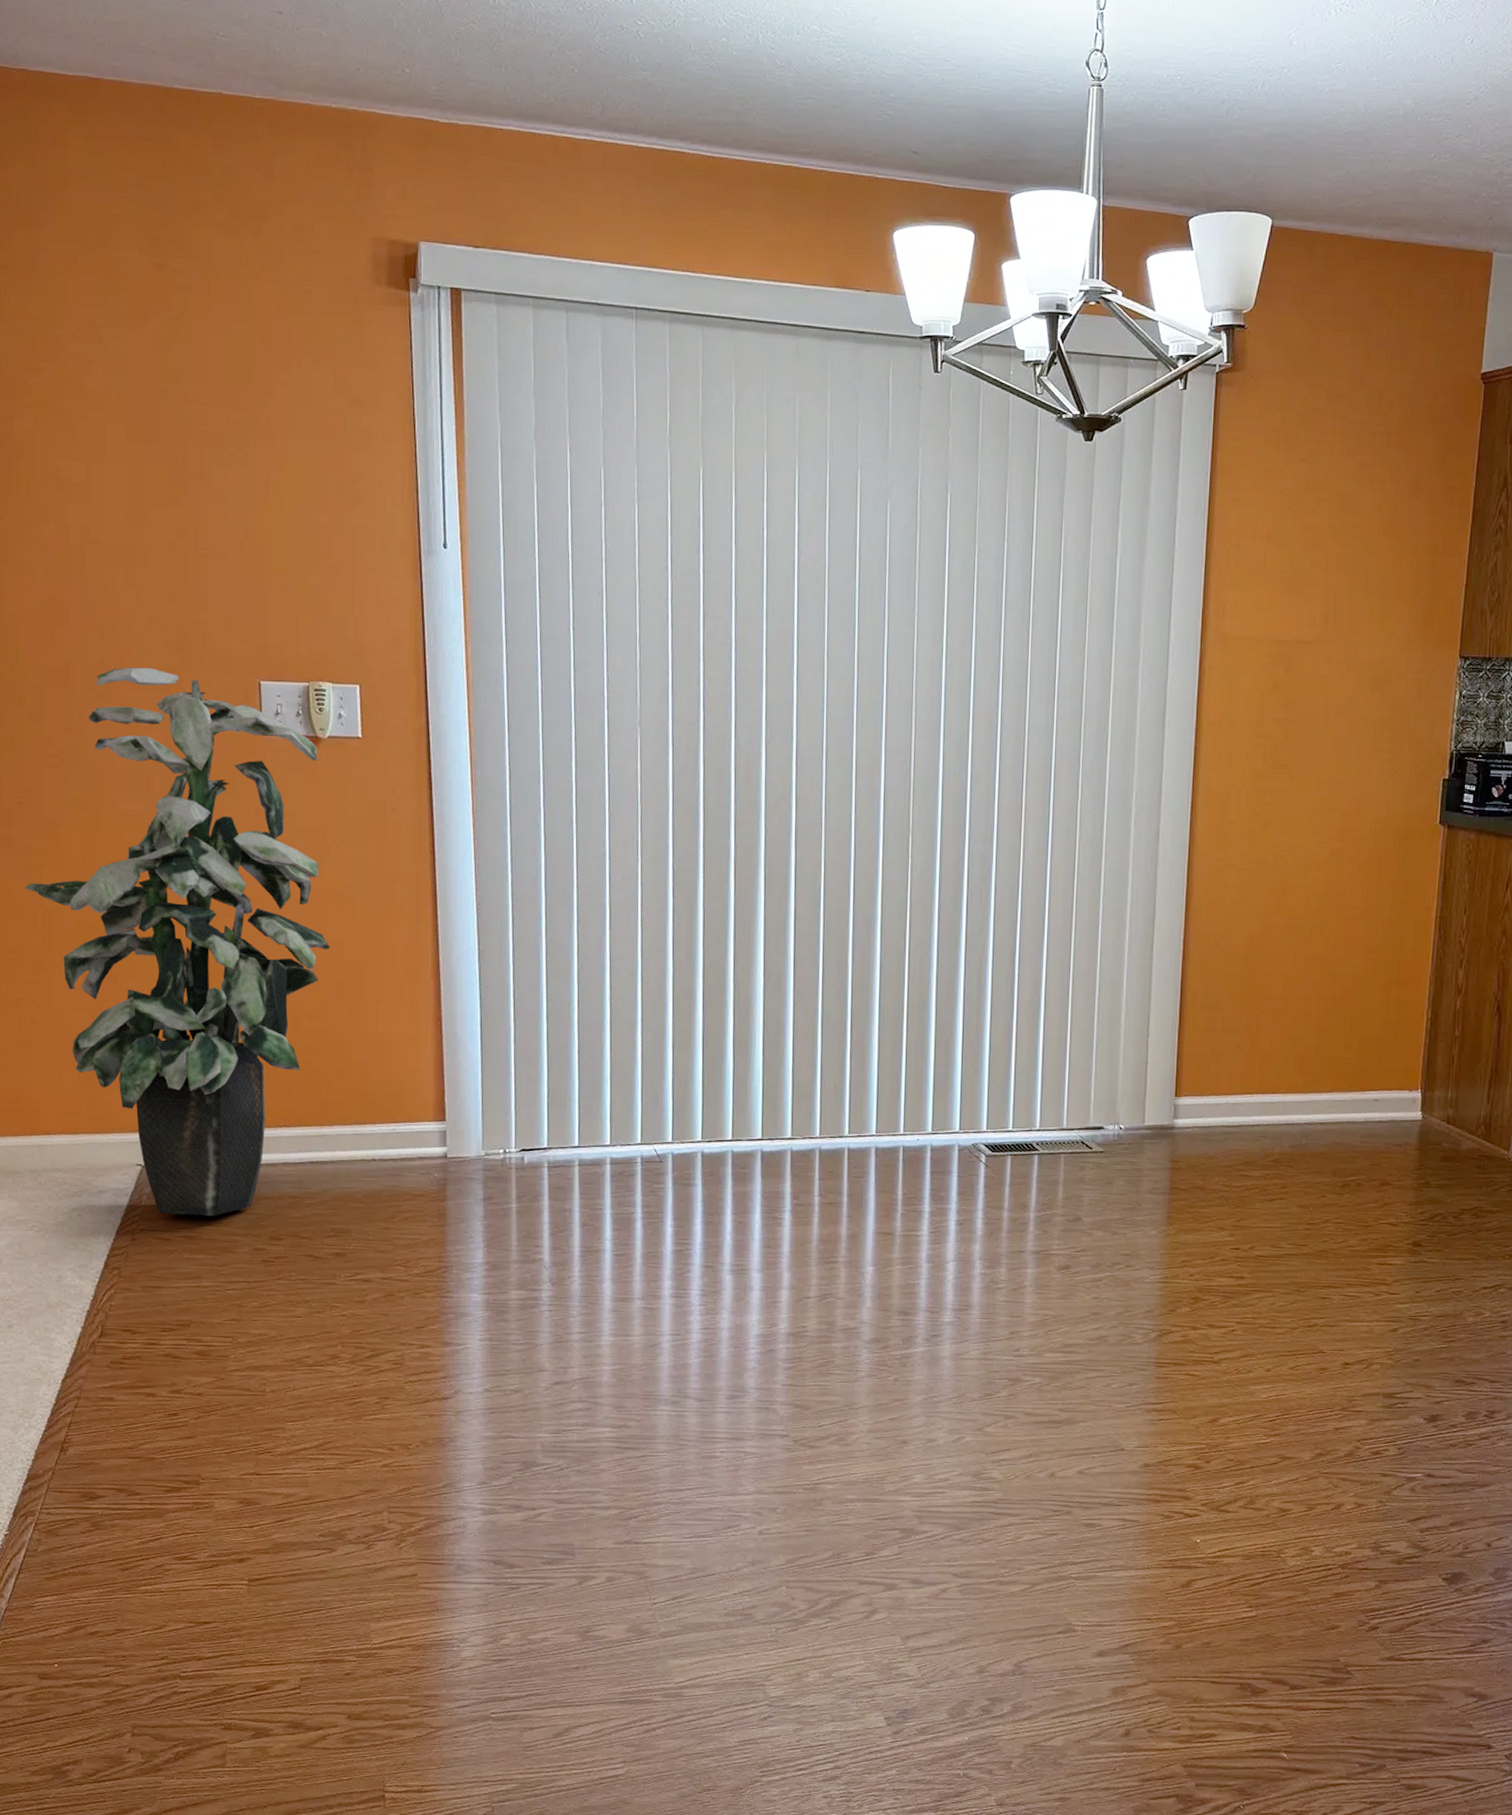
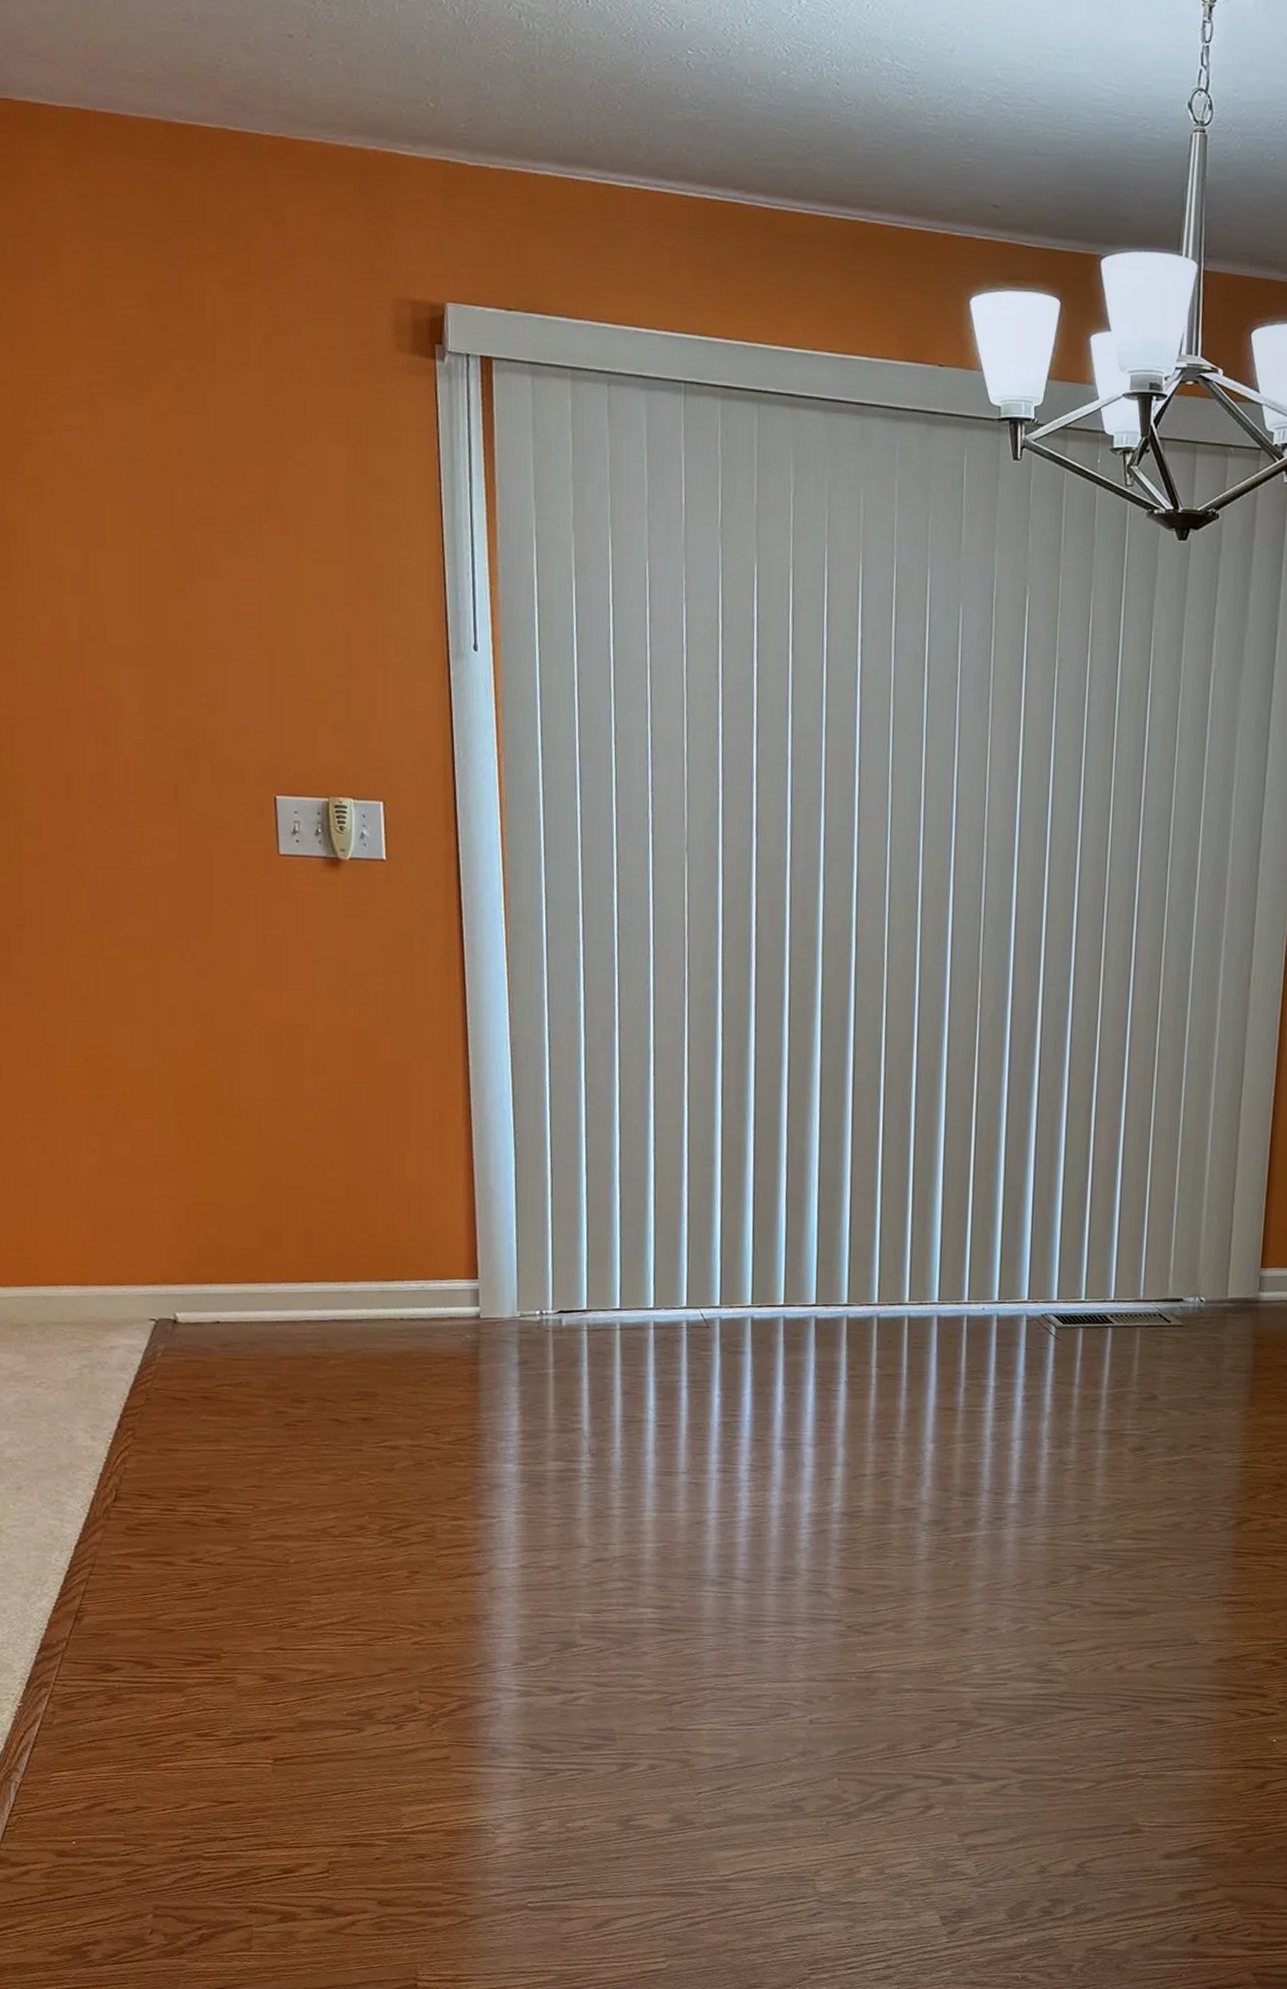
indoor plant: present [25,667,330,1216] -> none [26,777,354,1376]

